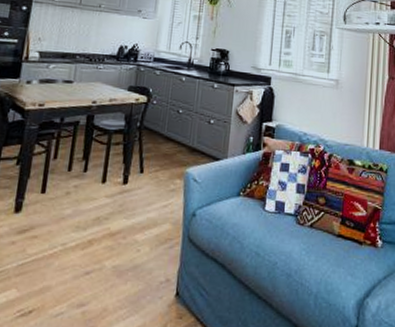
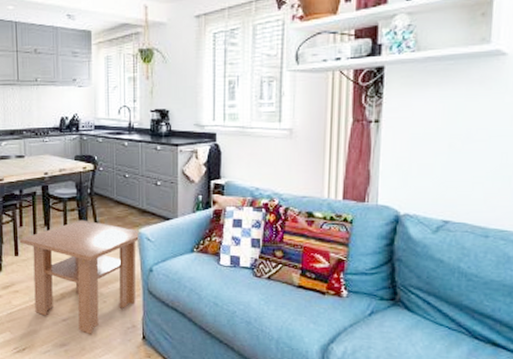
coffee table: none [49,155,187,291] -> present [19,220,140,334]

